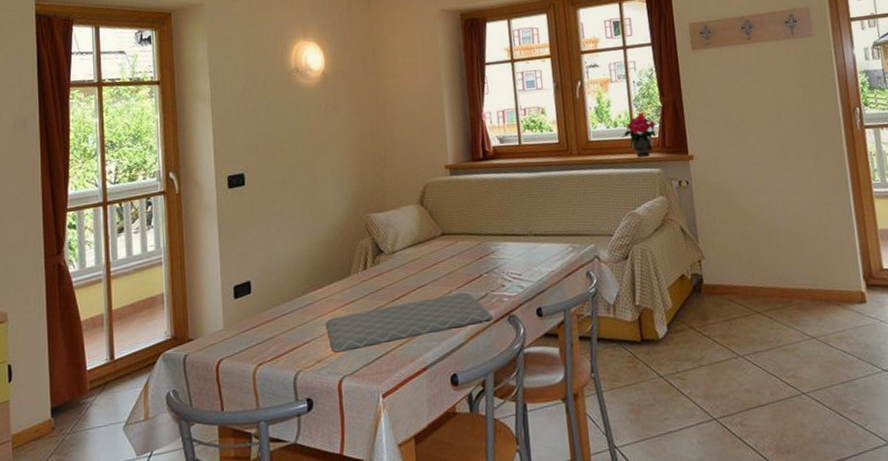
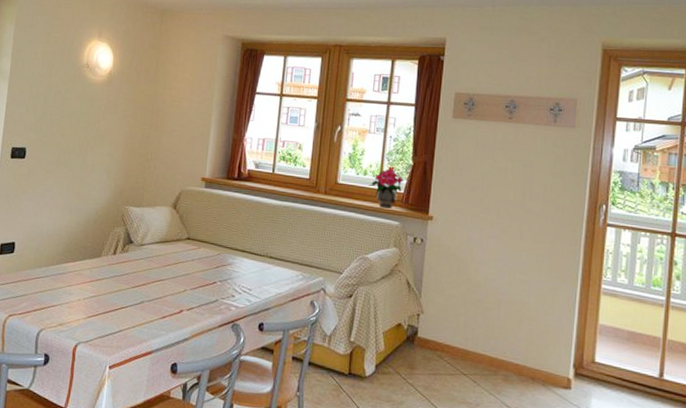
placemat: present [325,292,493,353] -> none [72,289,219,324]

